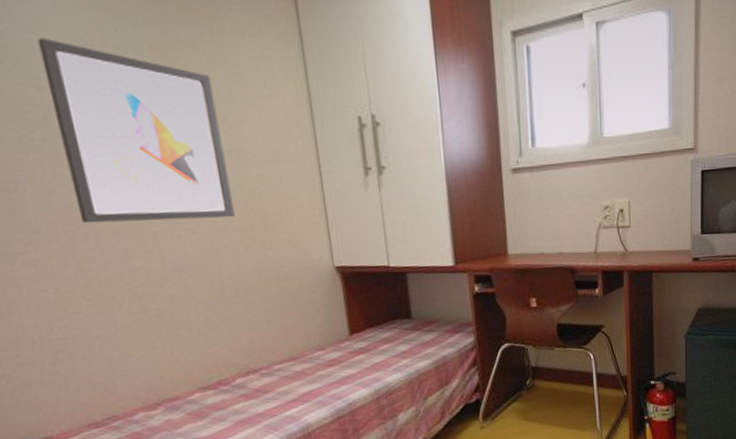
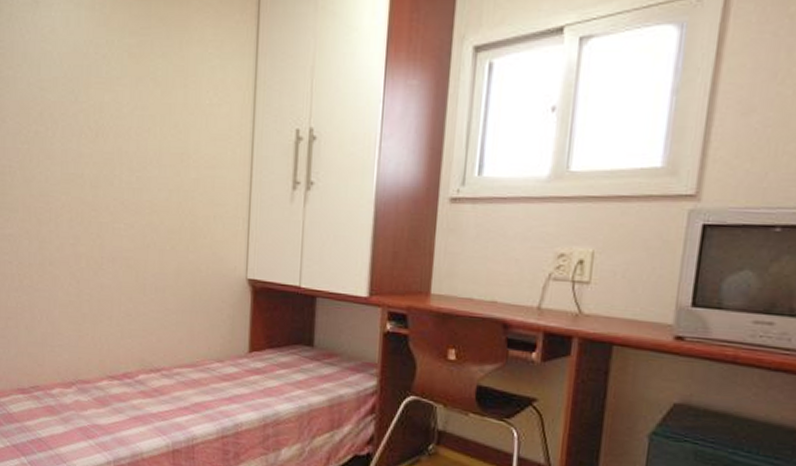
wall art: present [37,37,235,224] -> none [48,46,172,216]

